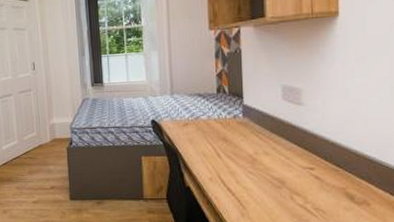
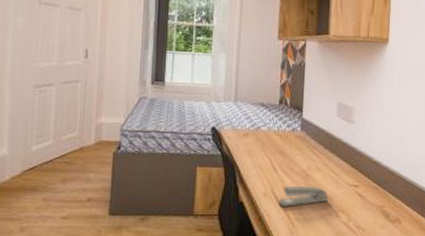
stapler: none [226,170,281,190] -> present [278,186,329,207]

